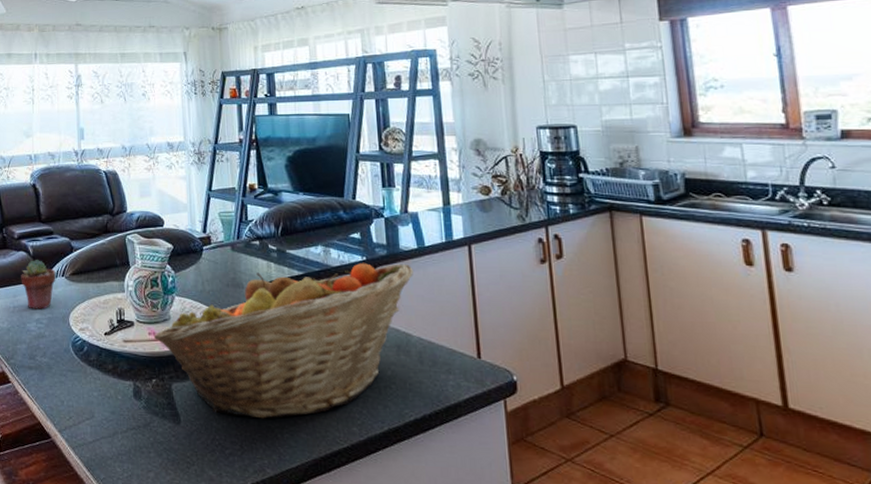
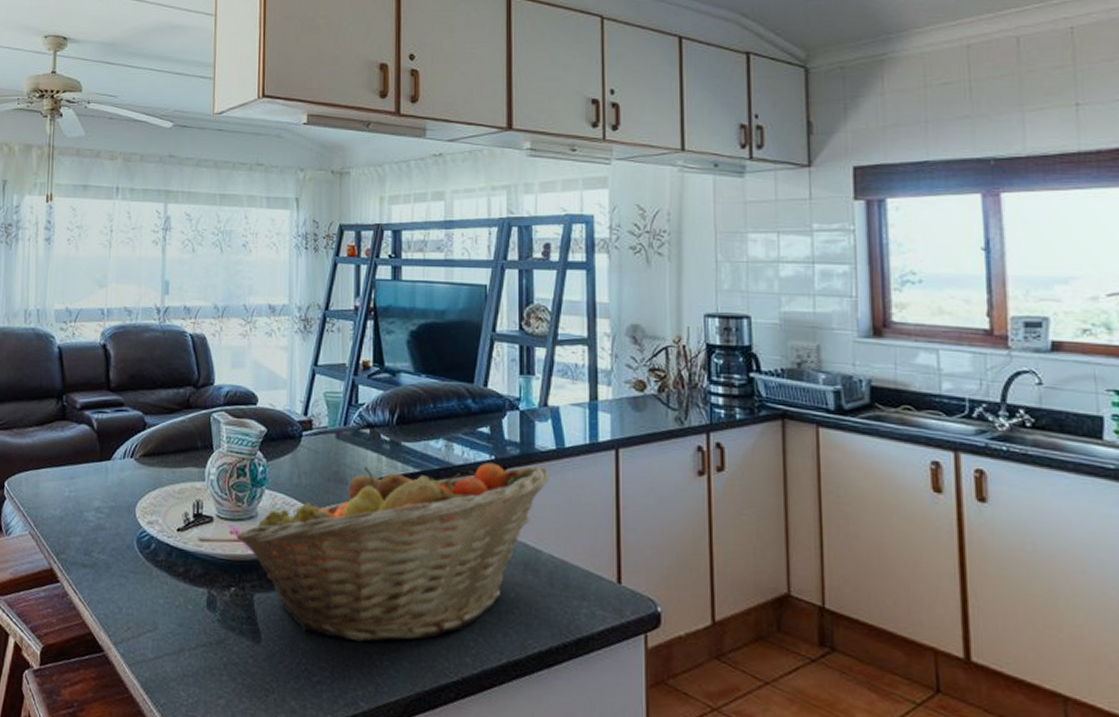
potted succulent: present [21,259,56,310] -> none [80,434,123,496]

